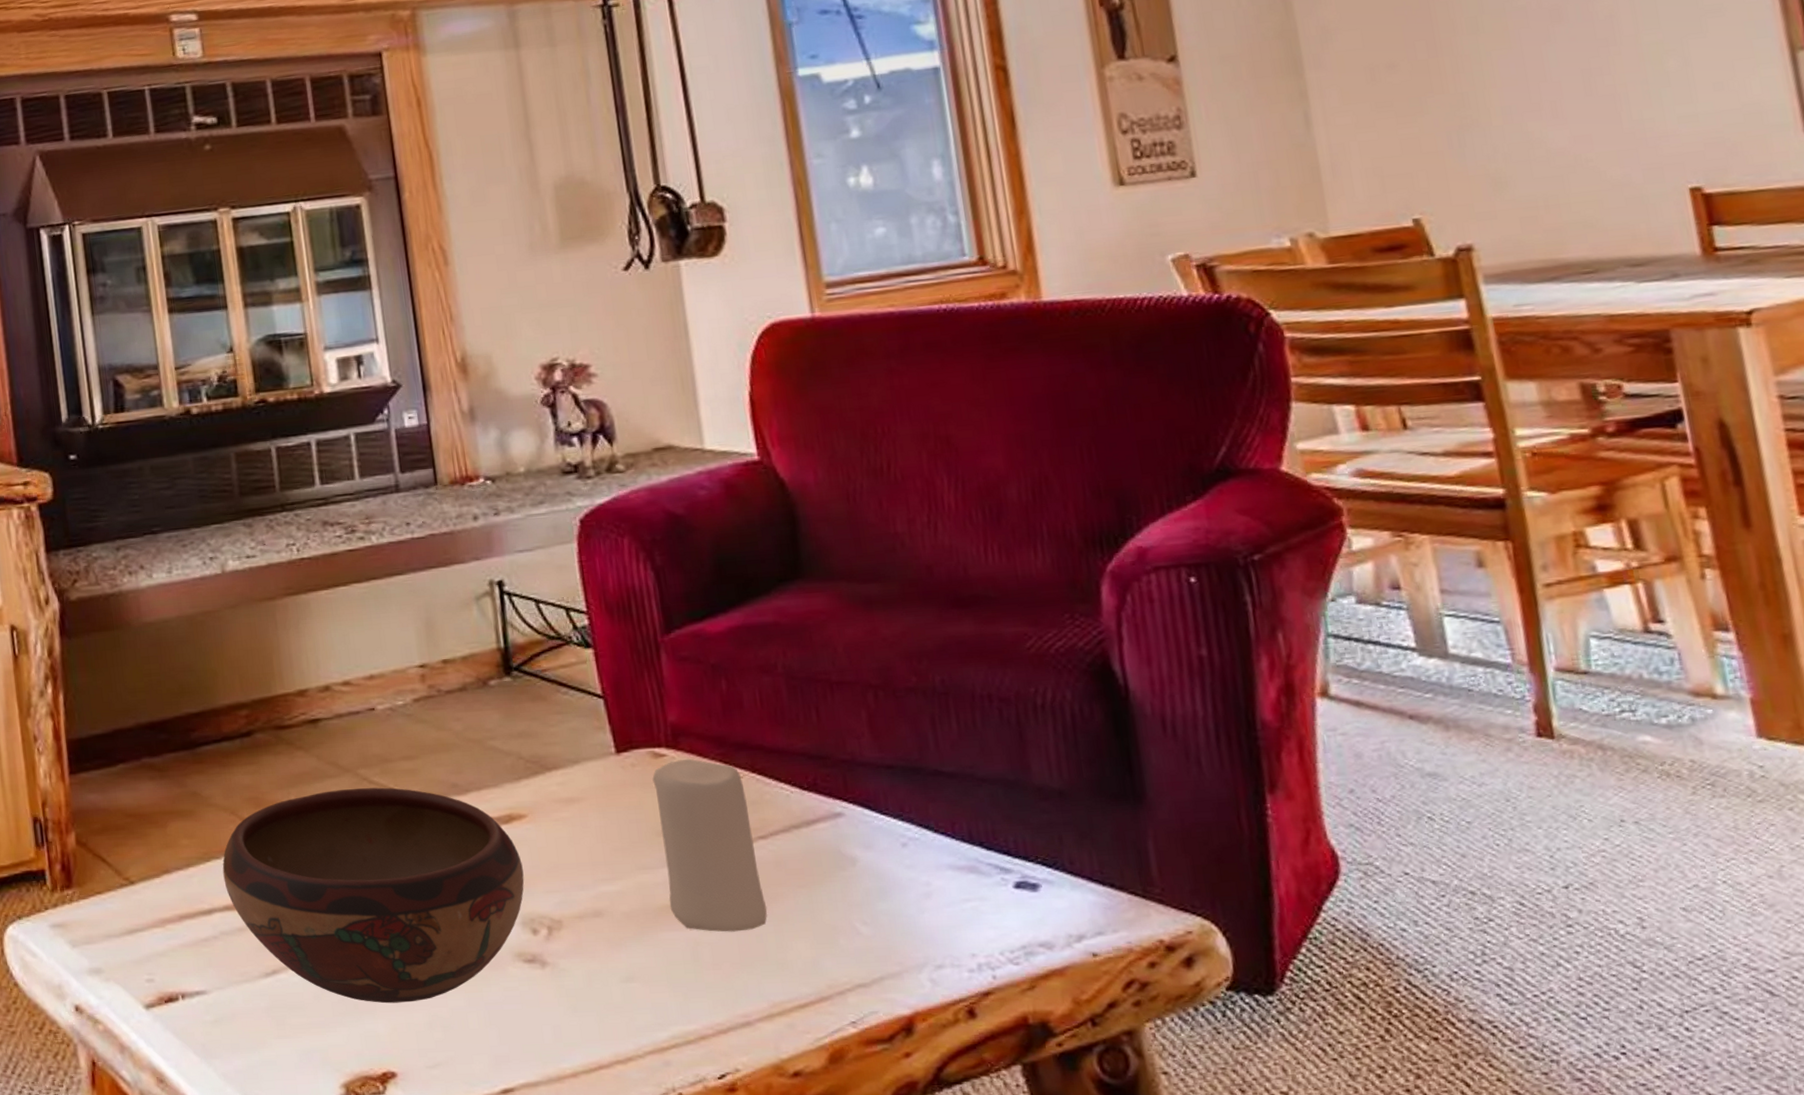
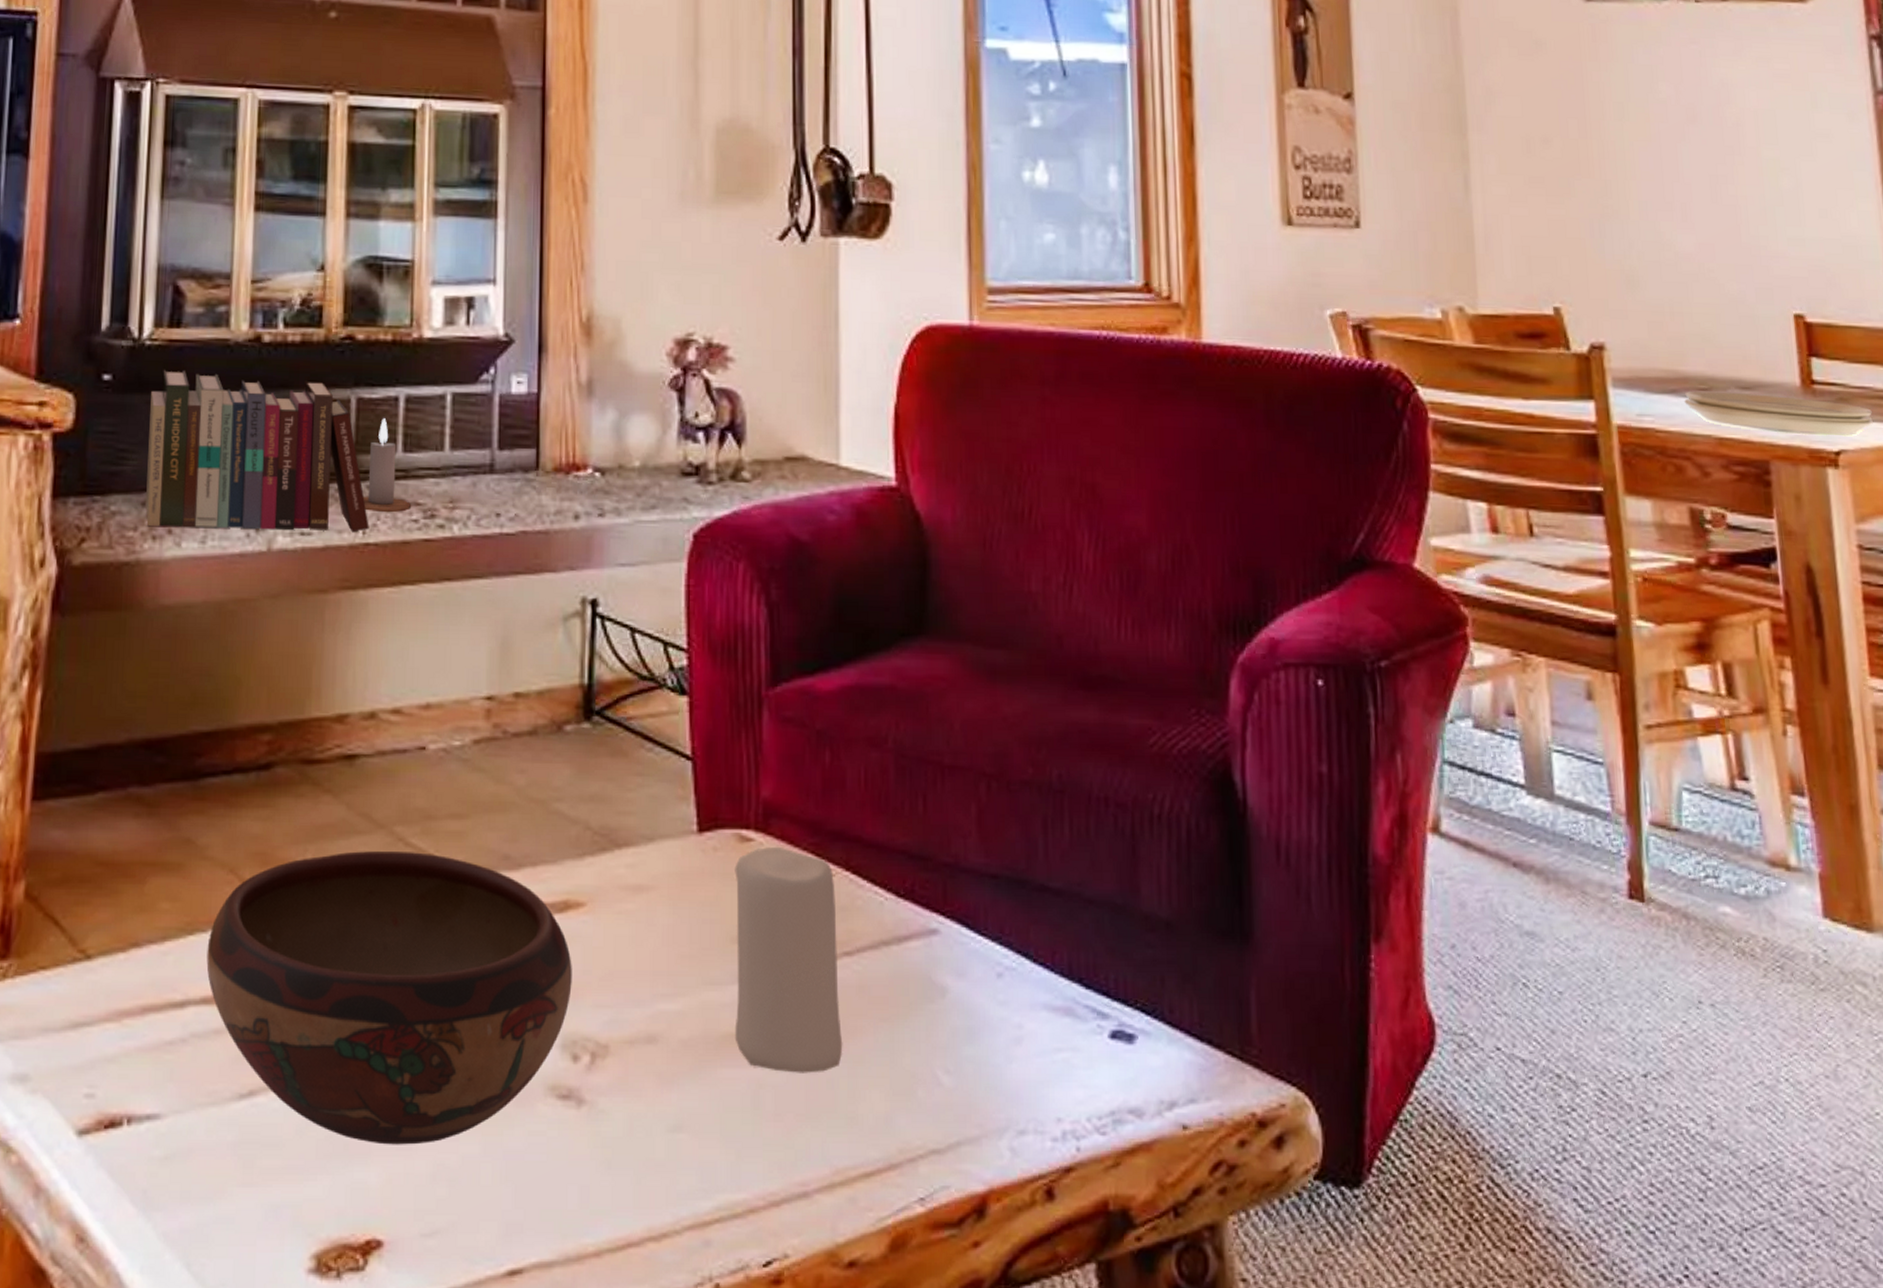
books: none [109,438,302,566] -> present [145,369,369,533]
candle: none [292,460,334,533] -> present [362,418,411,512]
plate: none [1567,265,1791,302] -> present [1684,391,1874,436]

